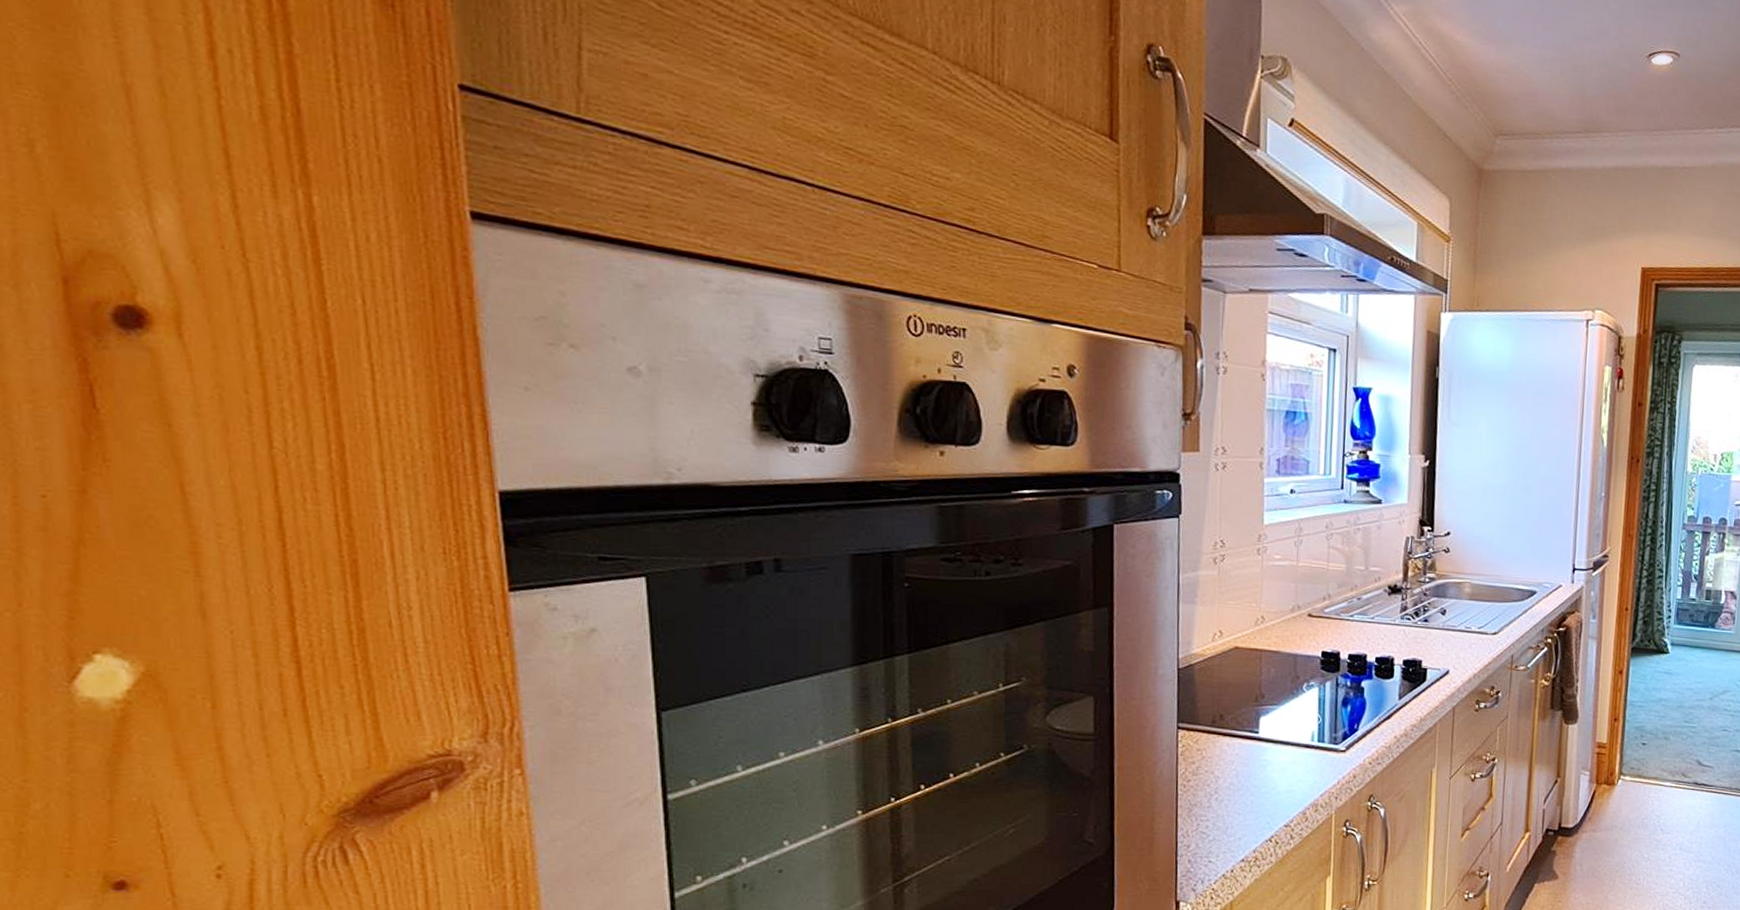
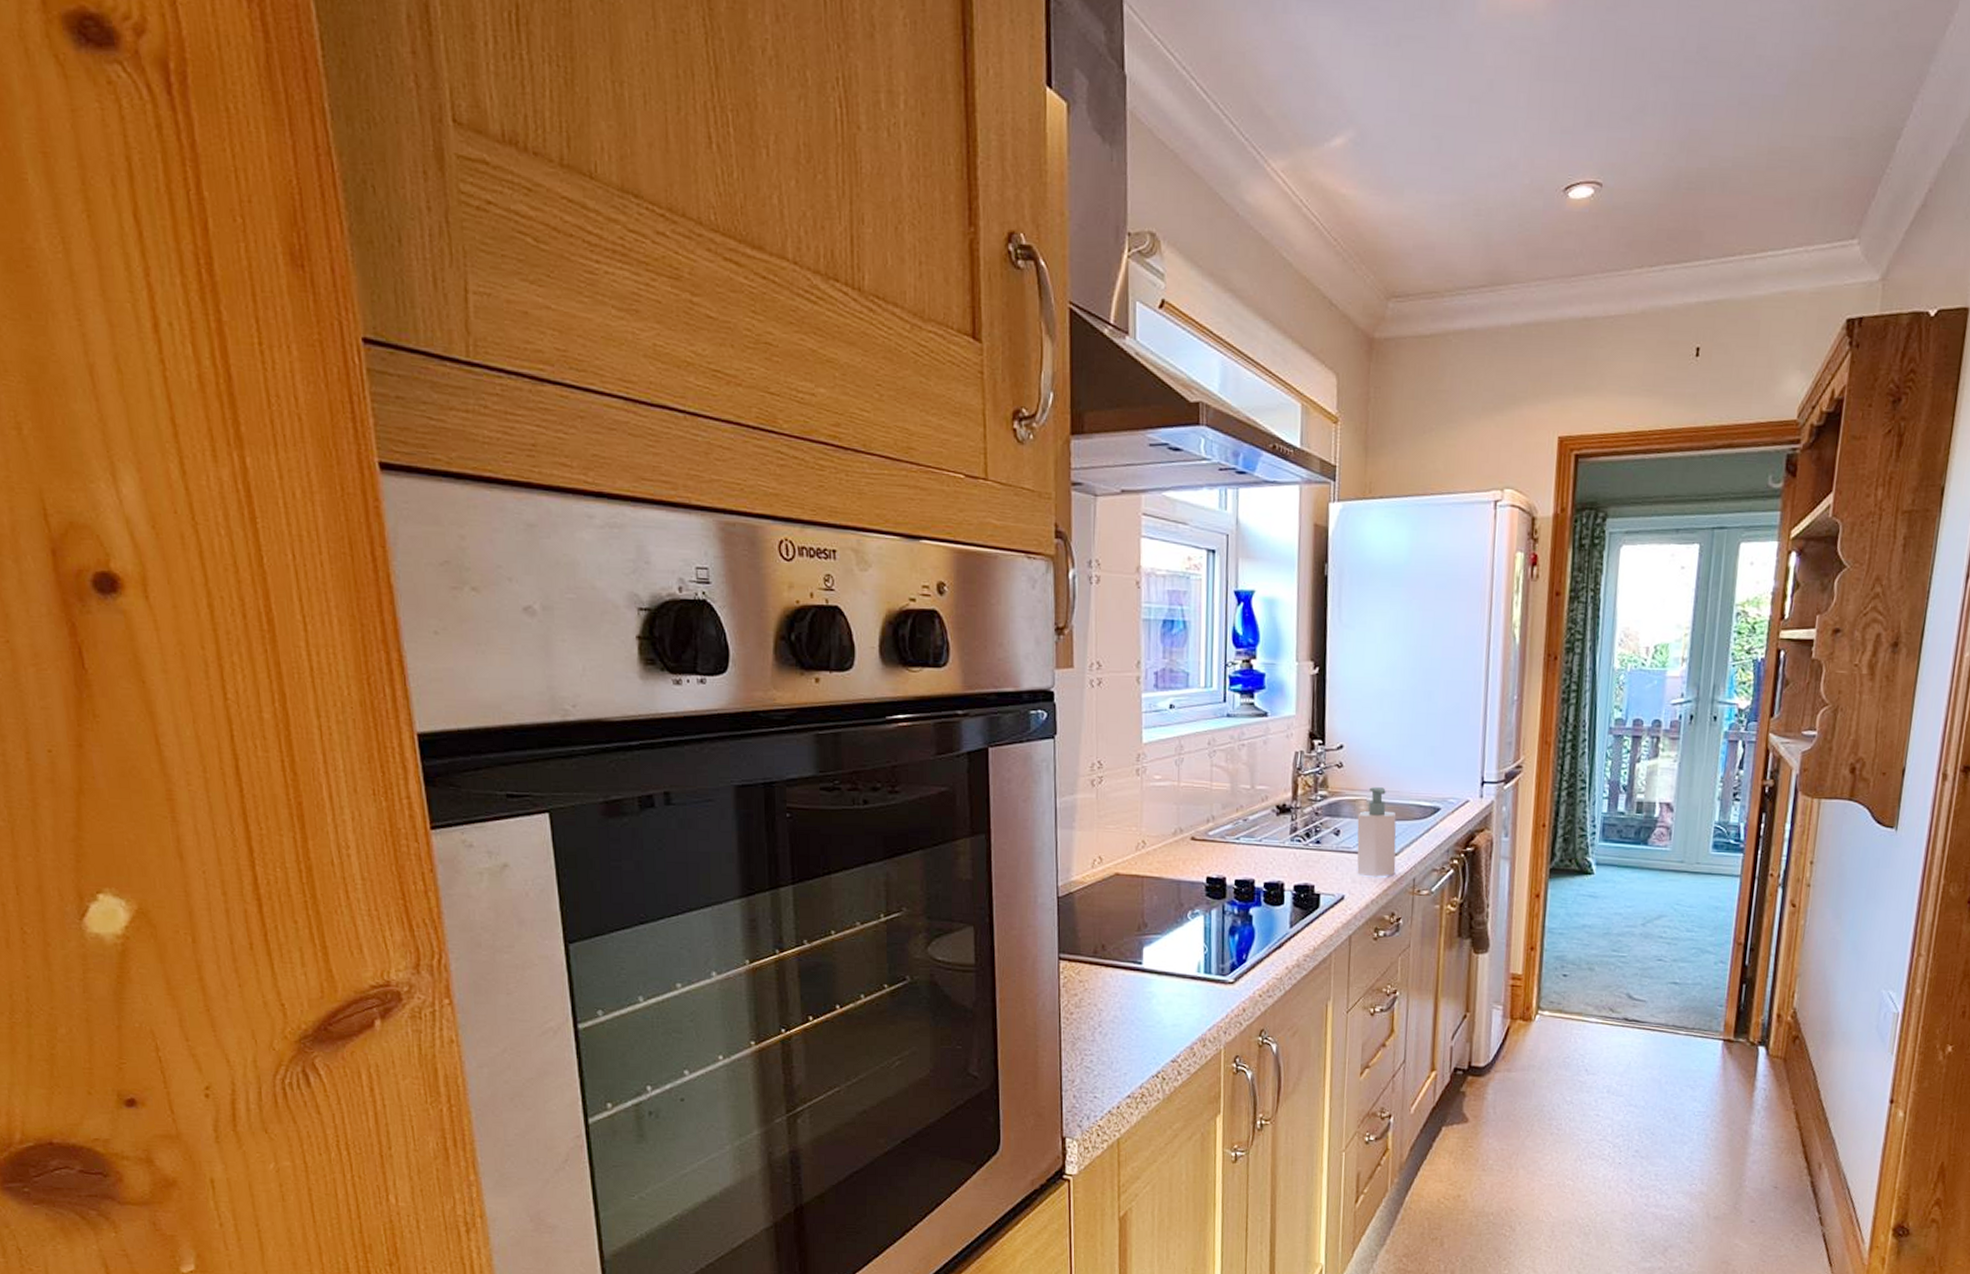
soap bottle: none [1461,571,1497,654] -> present [1357,787,1397,877]

